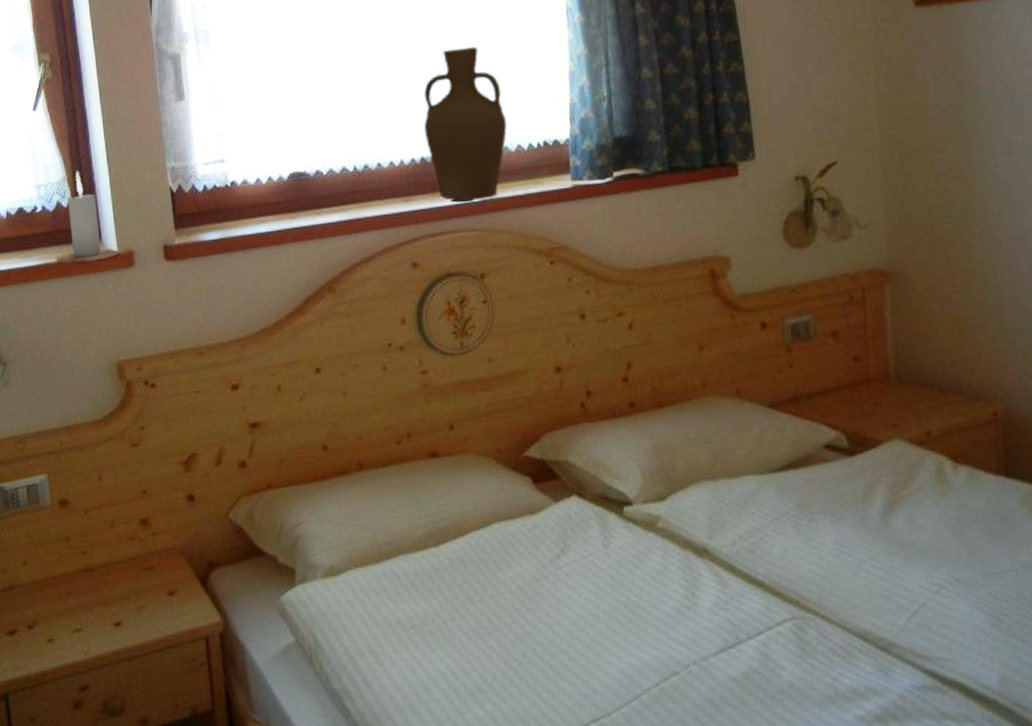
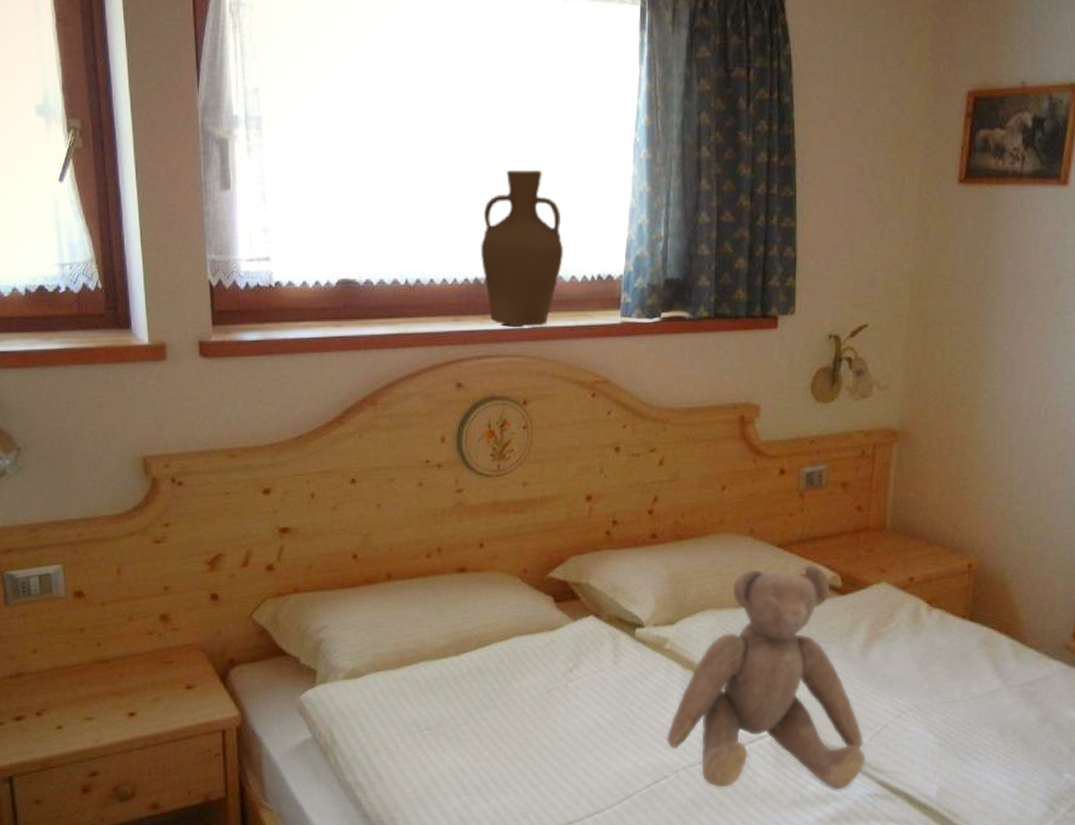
candle: present [56,170,119,264] -> none [79,252,150,352]
teddy bear: none [670,424,907,684] -> present [665,564,867,790]

